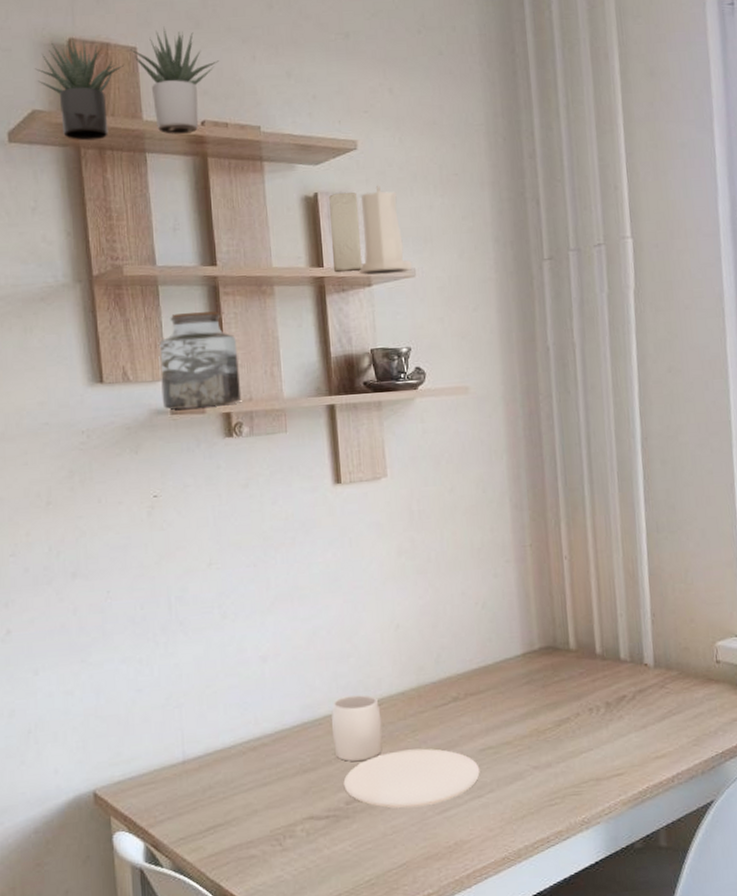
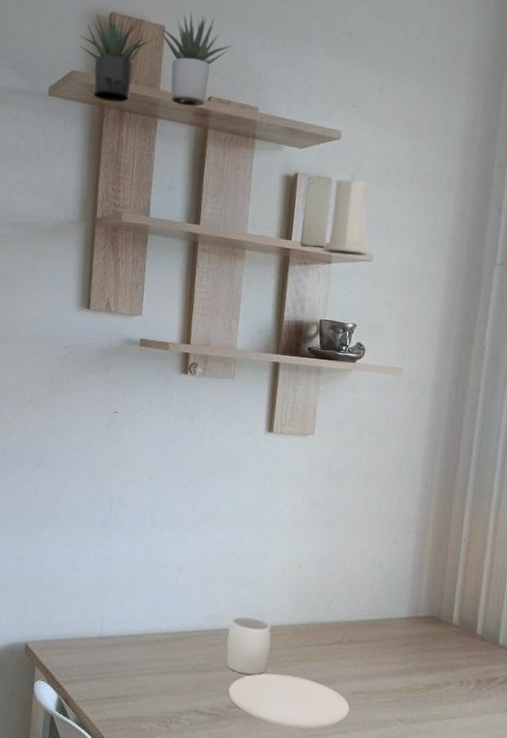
jar: present [158,311,242,410] -> none [134,261,206,346]

